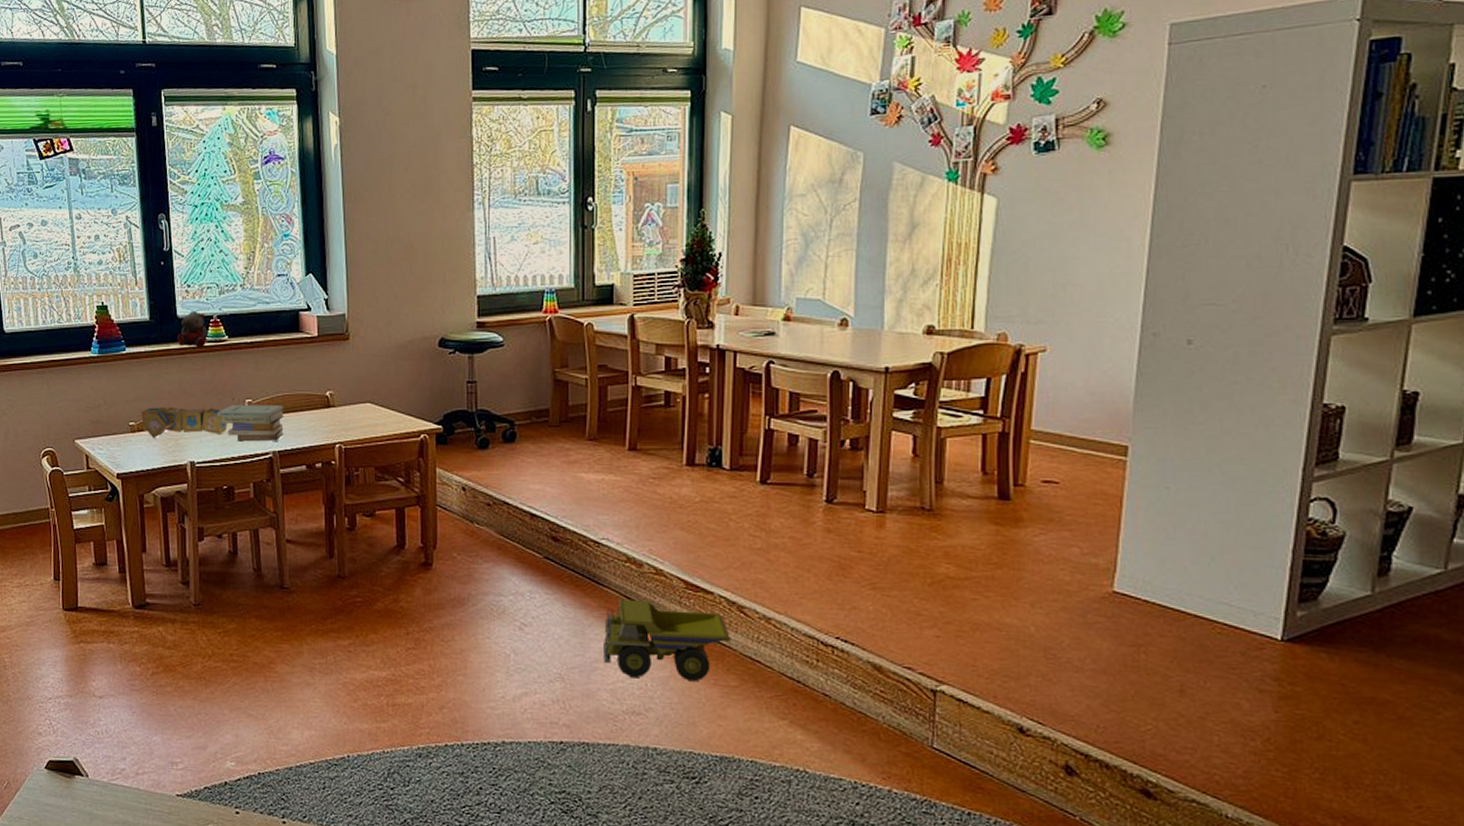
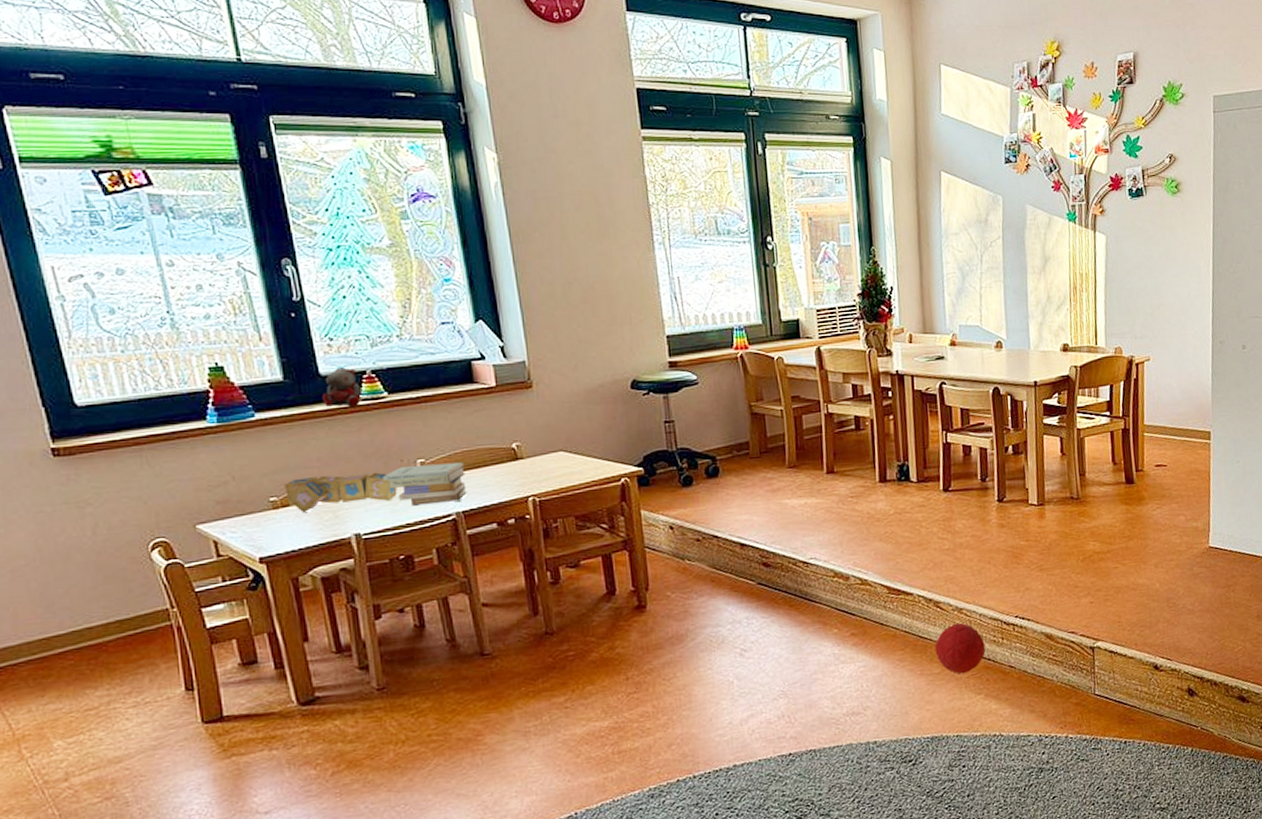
toy truck: present [603,599,732,682] -> none [820,609,932,682]
ball: none [734,633,795,693] -> present [935,623,986,674]

